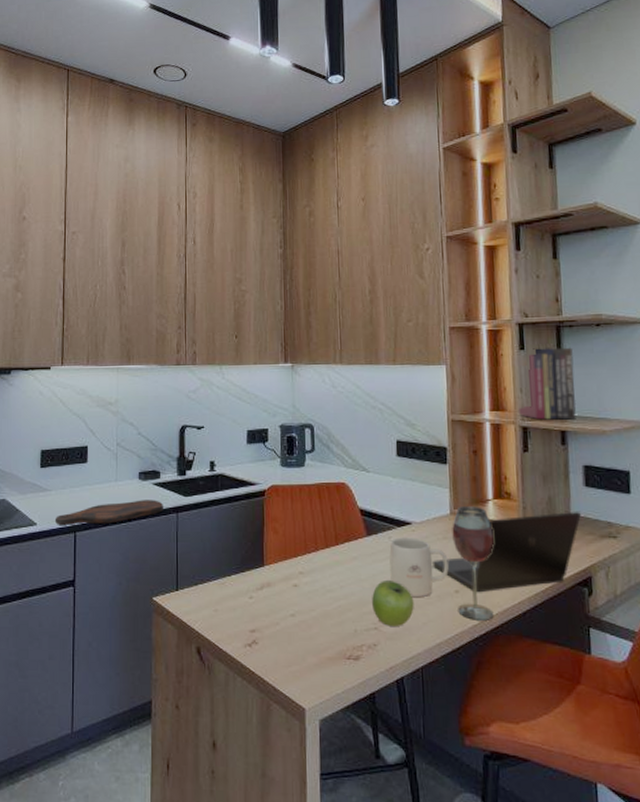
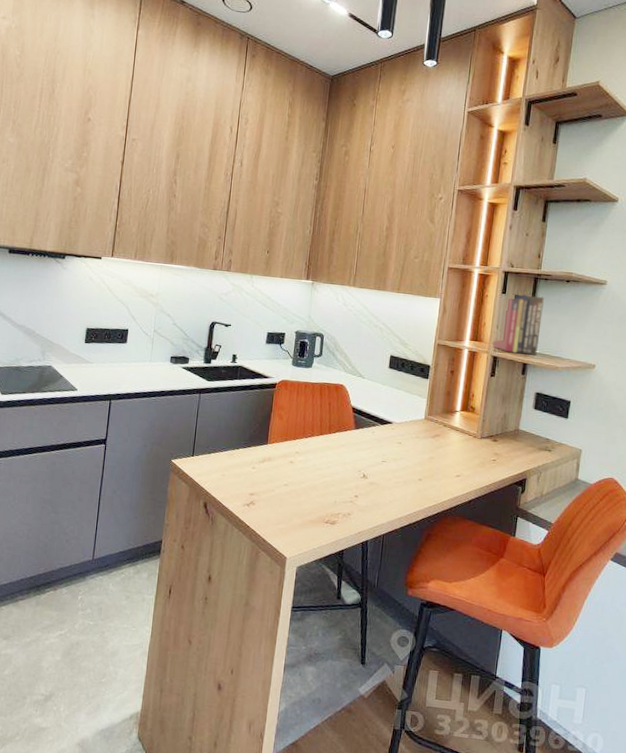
cutting board: present [54,500,163,525] -> none [93,379,189,397]
fruit: present [372,579,414,626] -> none [351,465,385,502]
mug: present [389,537,449,598] -> none [369,433,417,482]
laptop: present [433,512,581,592] -> none [404,426,527,482]
wineglass: present [452,505,494,620] -> none [418,413,456,504]

